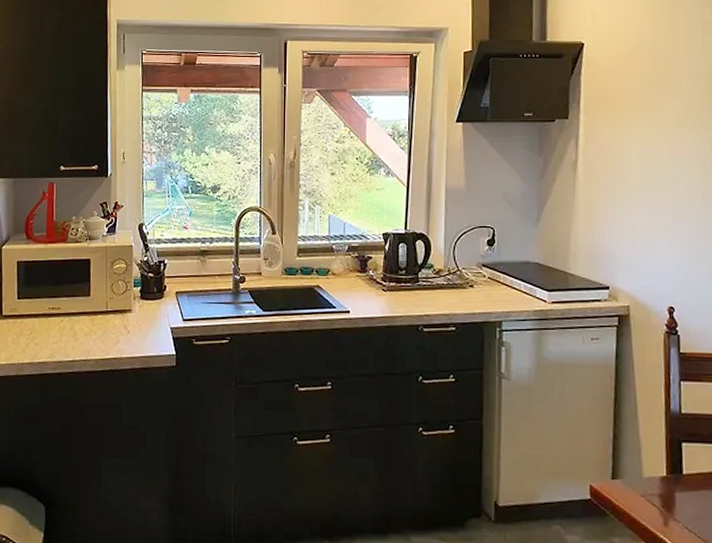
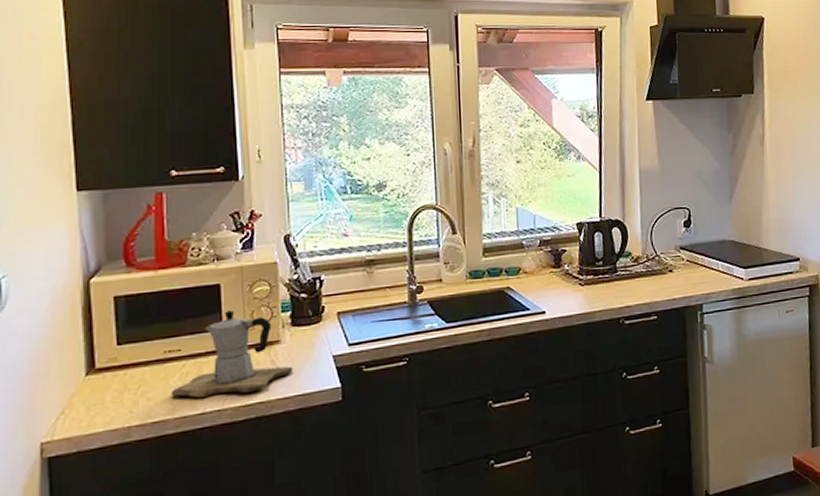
coffee maker: none [52,281,140,349] -> present [171,310,294,398]

